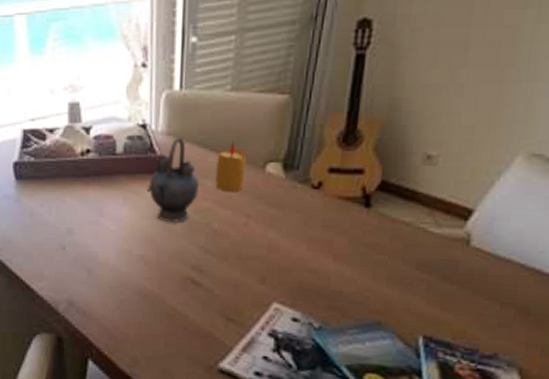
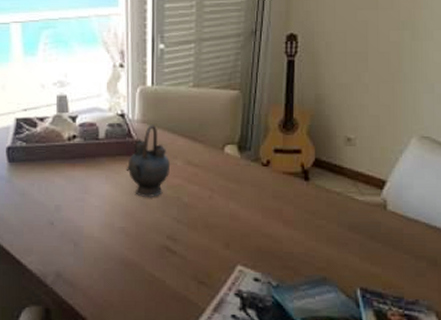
candle: present [215,140,247,193] -> none [184,126,209,171]

